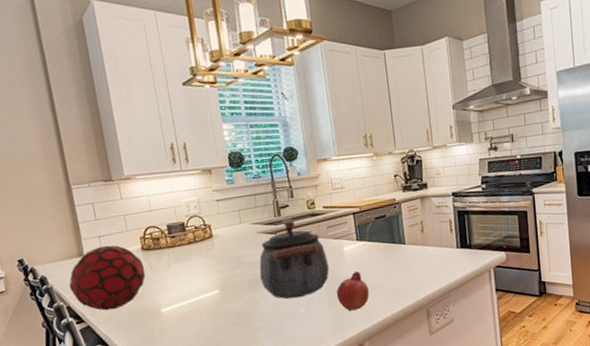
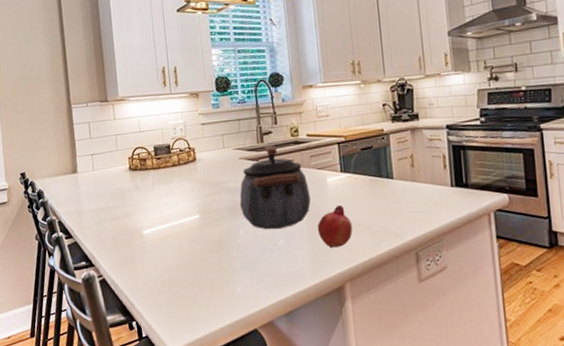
decorative orb: present [69,245,146,311] -> none [62,163,131,228]

